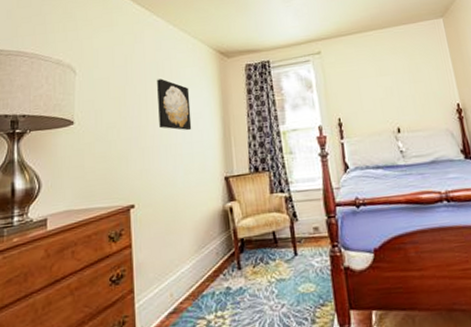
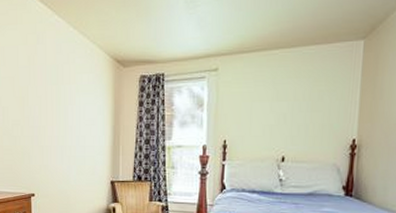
wall art: present [157,79,192,131] -> none [56,83,85,136]

